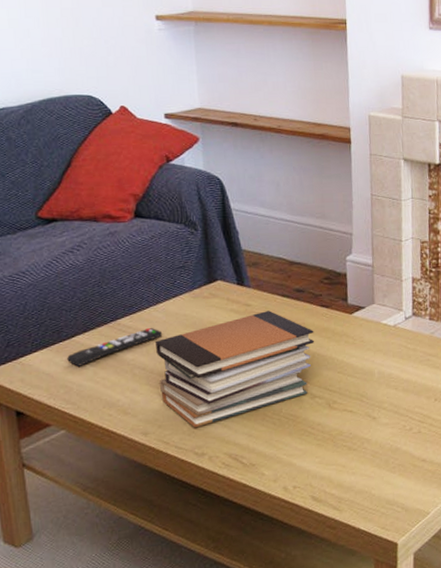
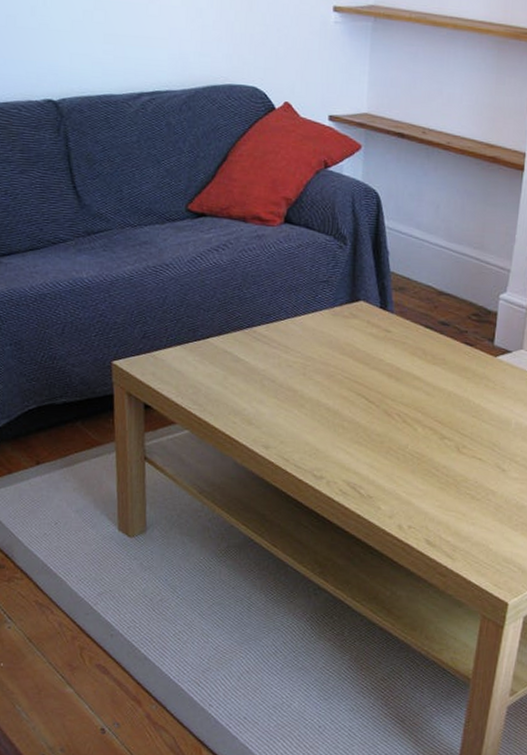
remote control: present [67,327,163,367] -> none [199,339,297,369]
book stack: present [156,310,315,428] -> none [287,340,454,450]

